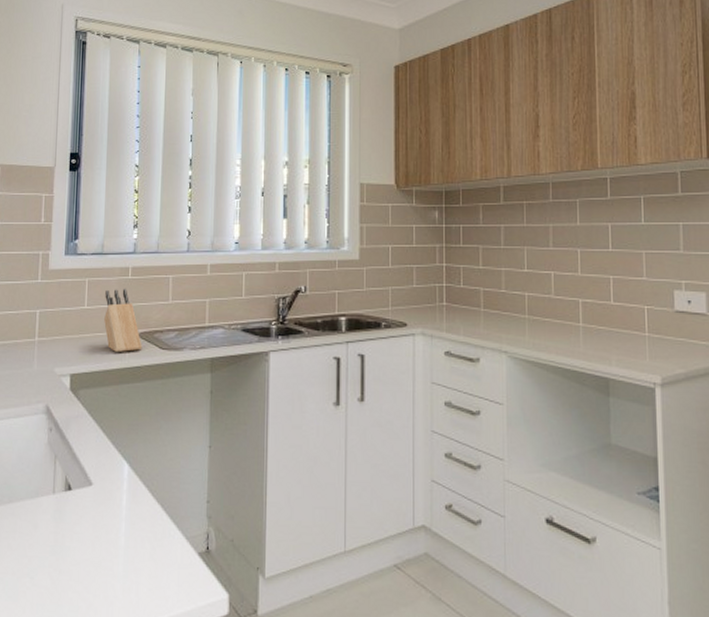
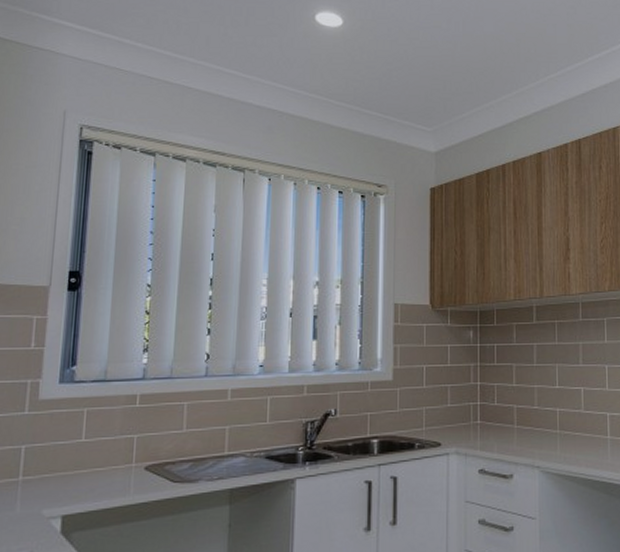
knife block: present [104,288,143,353] -> none [105,417,151,489]

